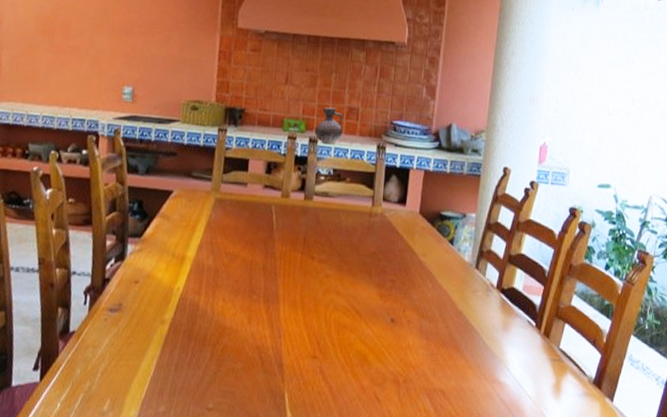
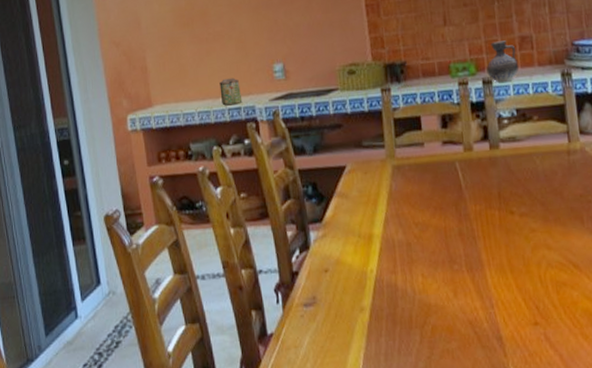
canister: none [67,90,88,117] -> present [219,78,243,106]

